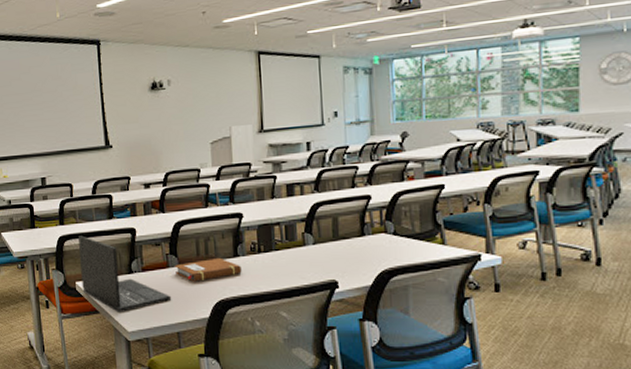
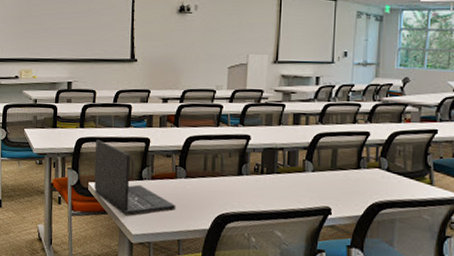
notebook: present [175,257,242,282] -> none [182,174,244,195]

